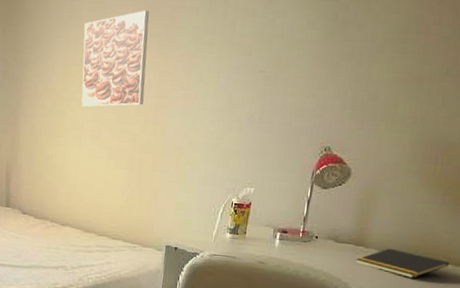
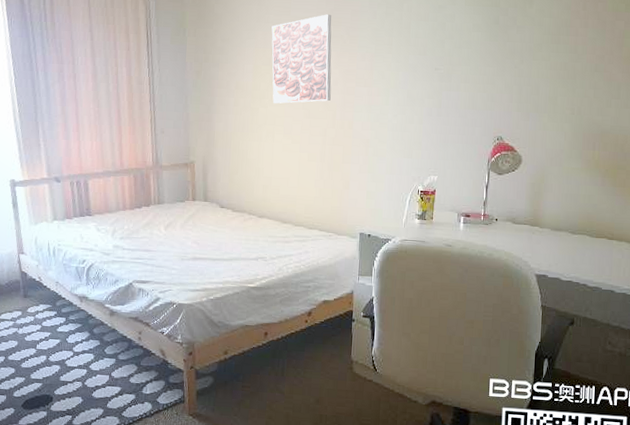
notepad: present [355,248,450,278] -> none [532,227,614,254]

